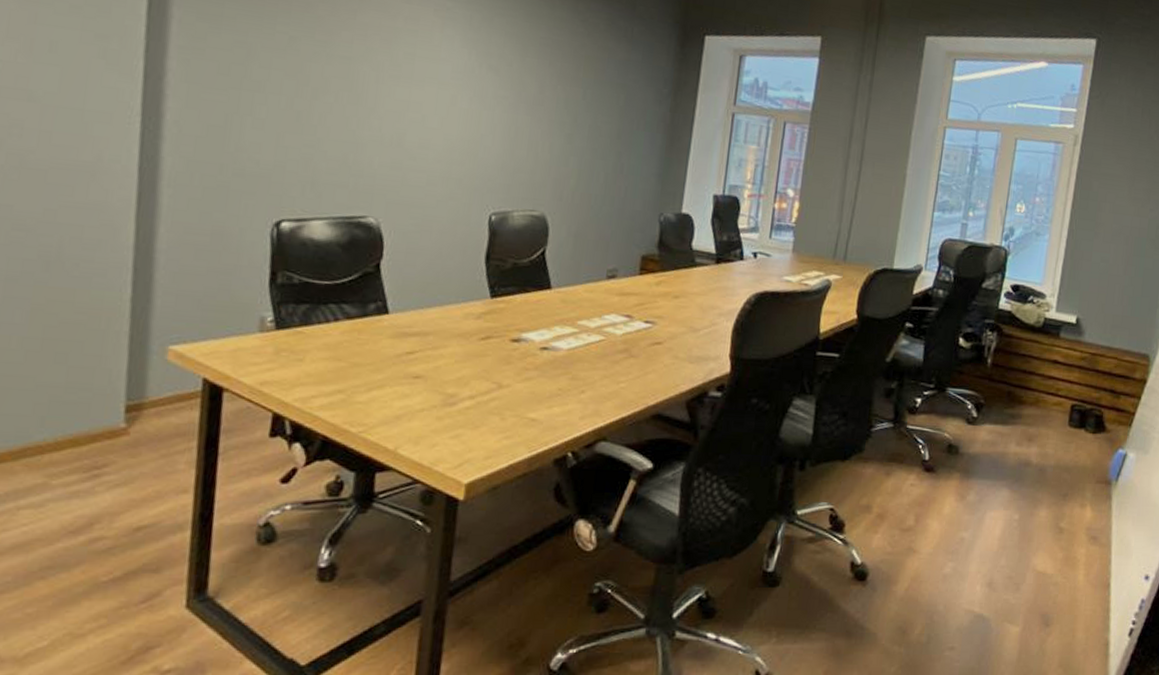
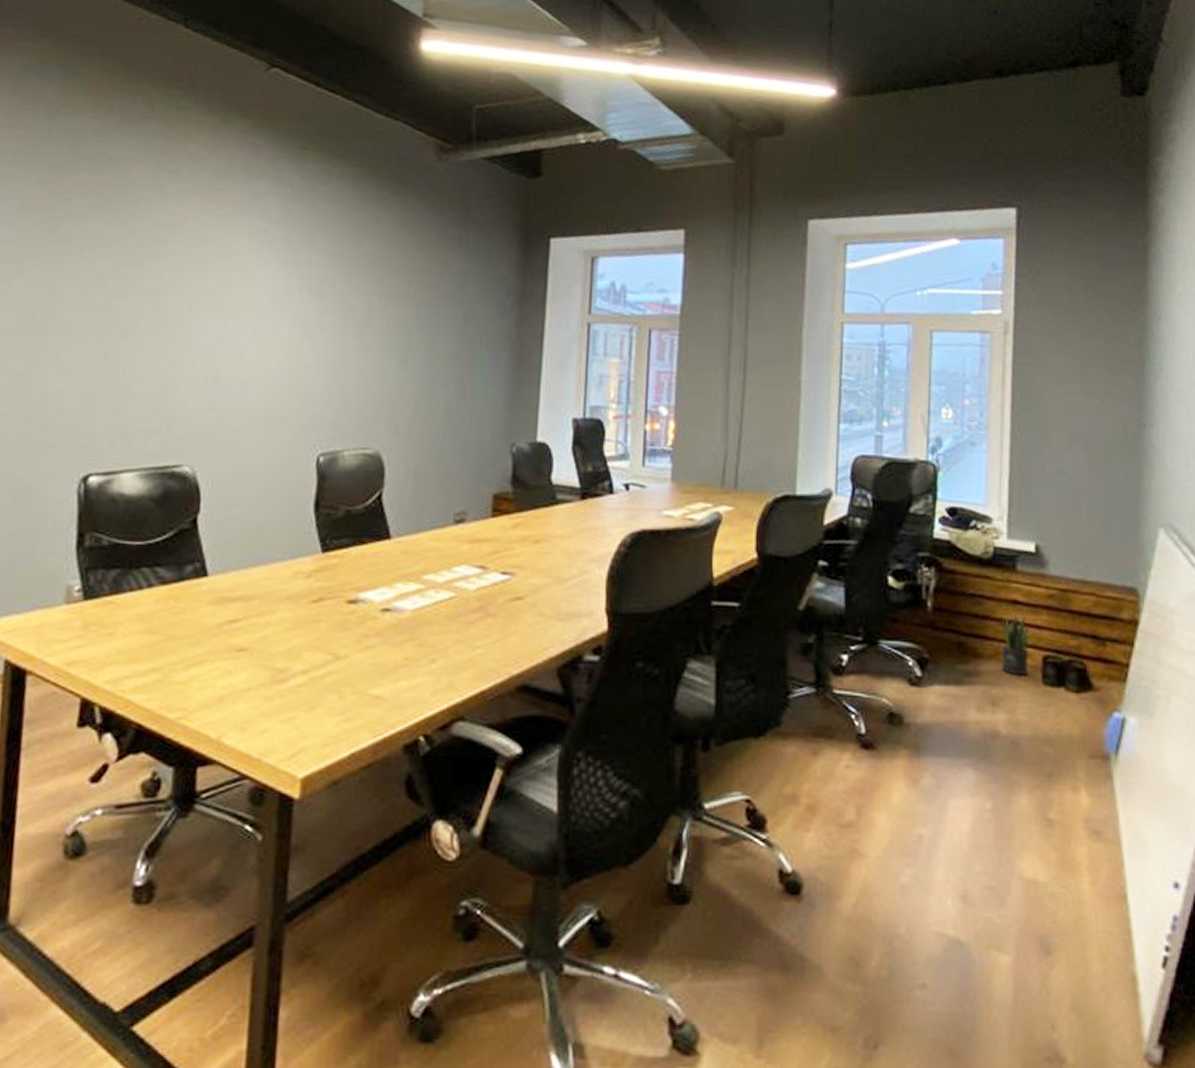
potted plant: none [1038,370,1064,420] -> present [1001,612,1031,676]

